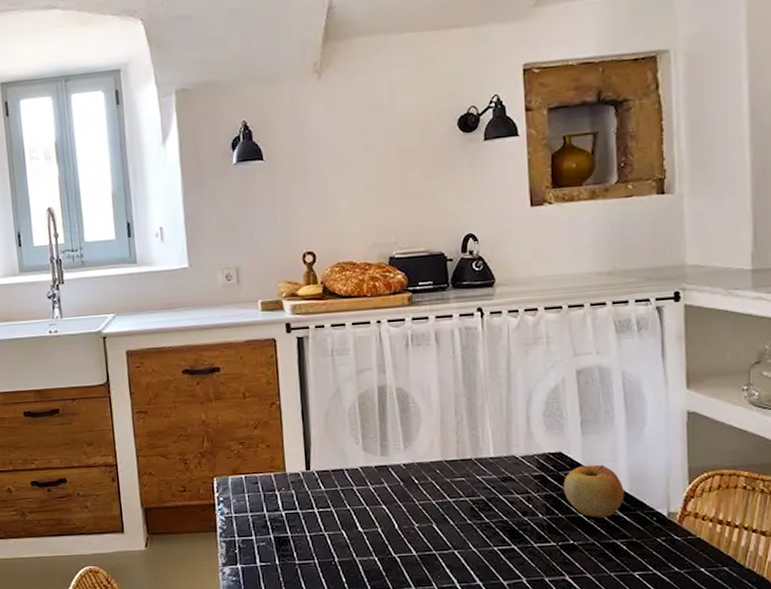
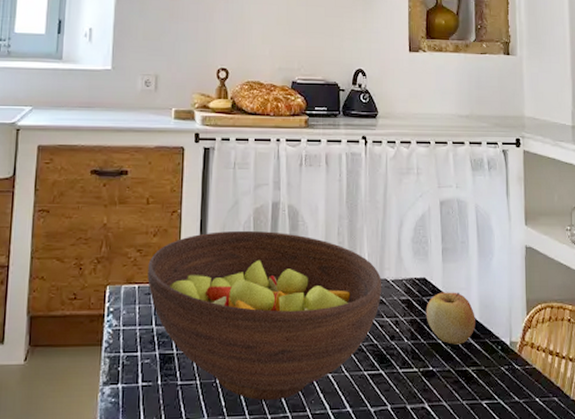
fruit bowl: none [252,416,510,577] -> present [147,230,382,401]

